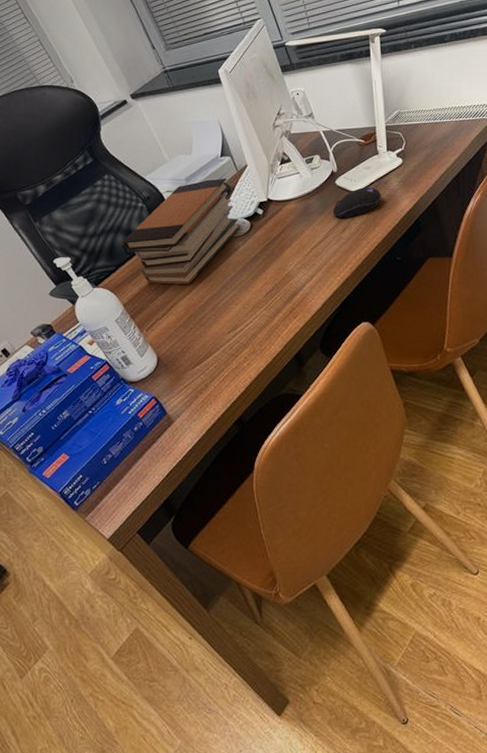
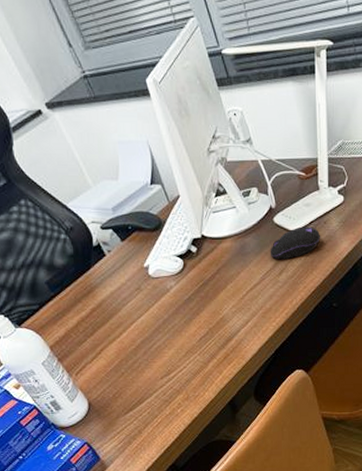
book stack: present [122,178,241,285] -> none [44,209,174,327]

